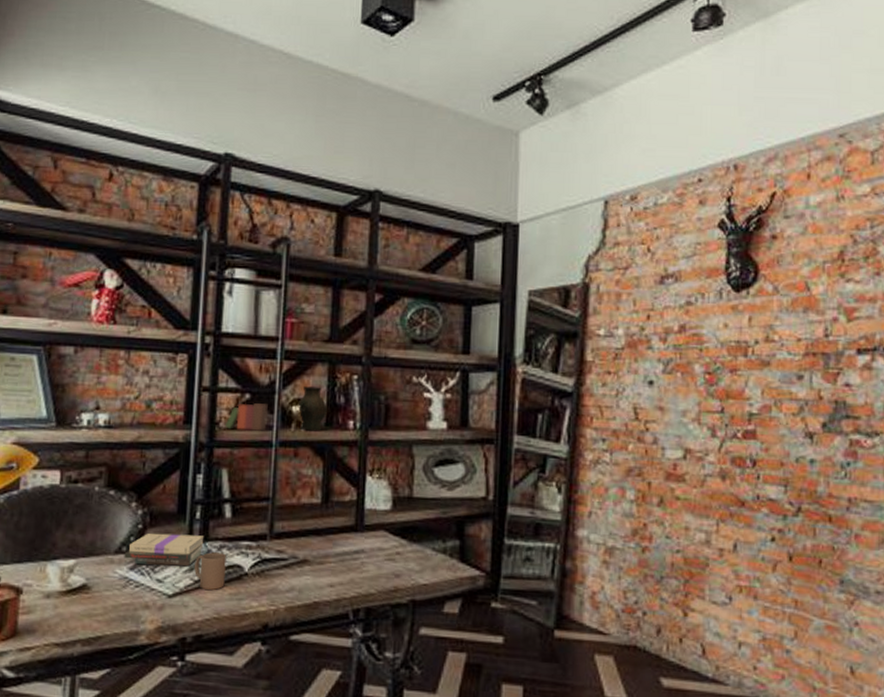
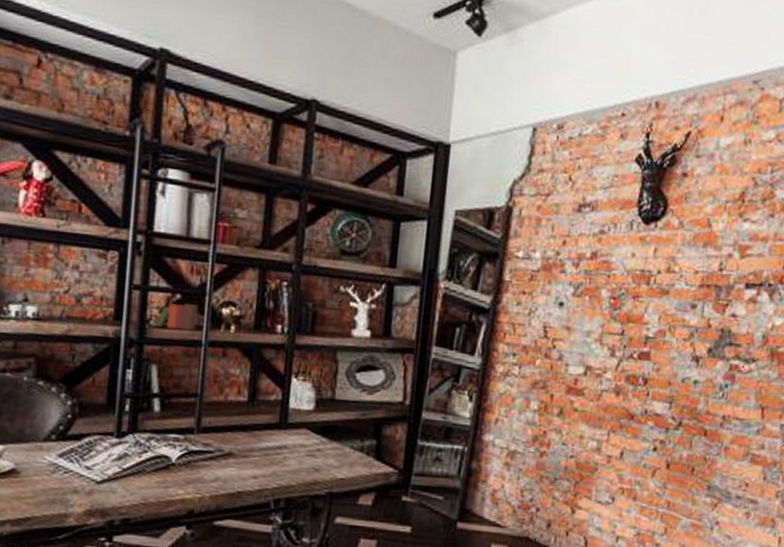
books: present [124,533,205,567] -> none [53,423,133,456]
mug: present [194,552,227,591] -> none [123,443,155,479]
vase: present [296,386,328,431] -> none [226,290,258,334]

